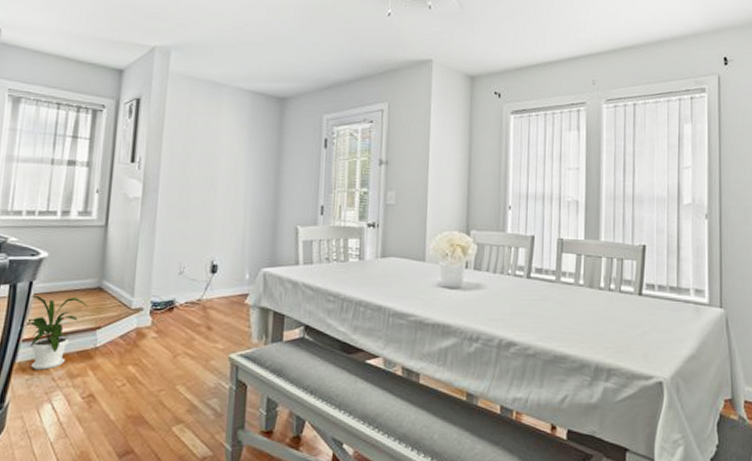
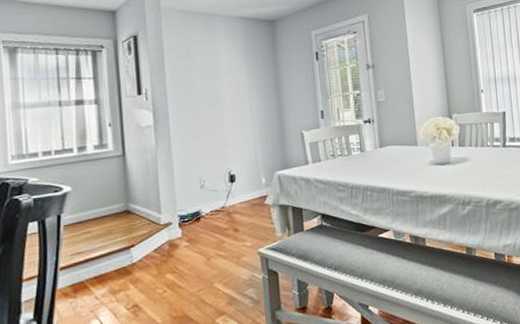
house plant: present [23,295,88,370] -> none [59,223,119,293]

